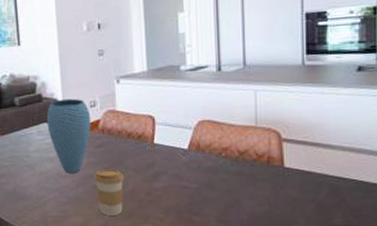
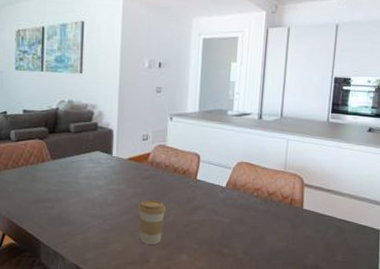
vase: present [46,98,92,173] -> none [99,130,142,202]

